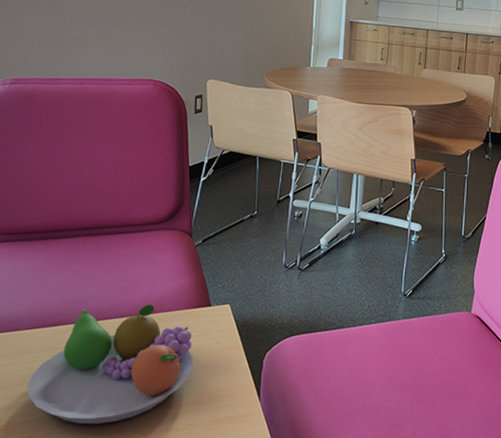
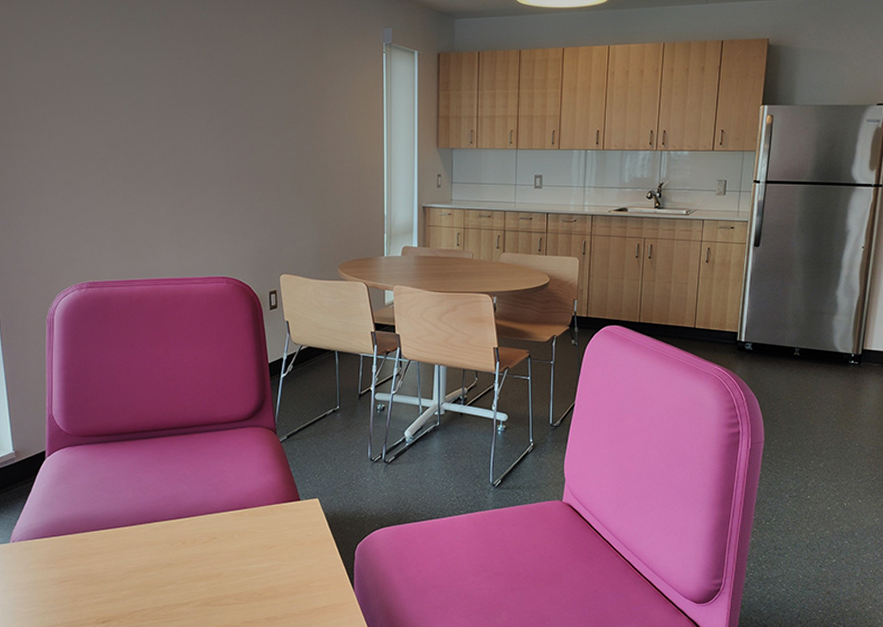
fruit bowl: present [27,305,194,425] -> none [131,500,287,615]

